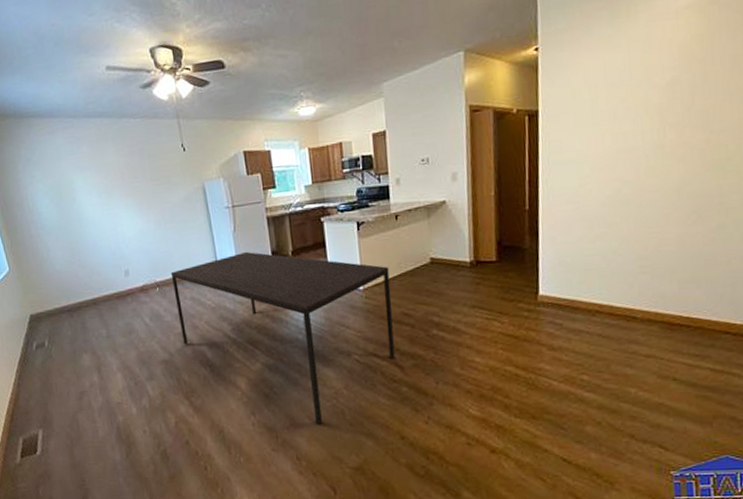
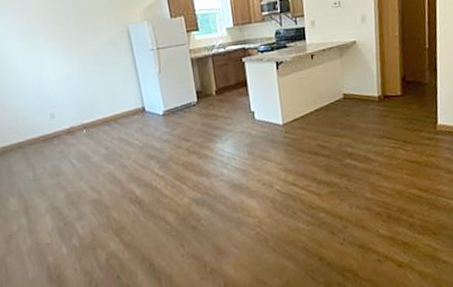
dining table: present [170,252,395,425] -> none [97,92,313,253]

